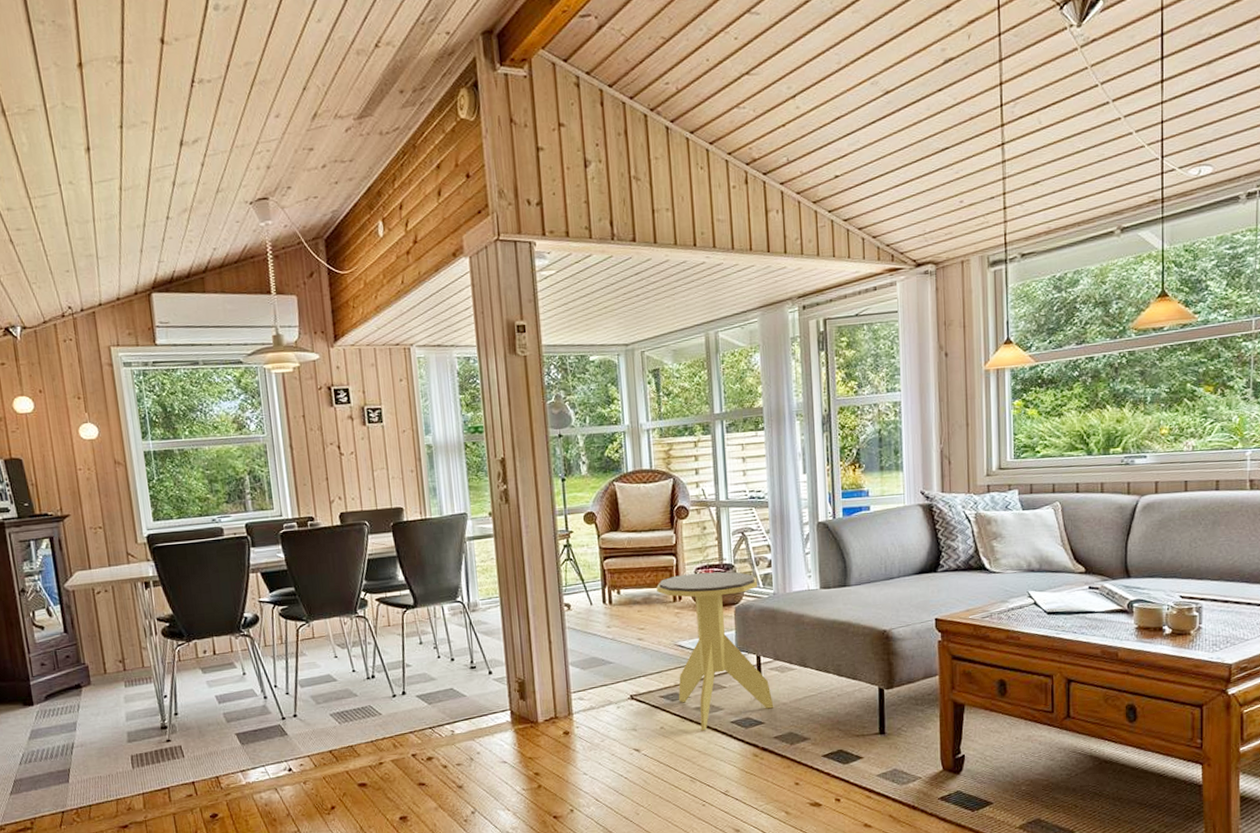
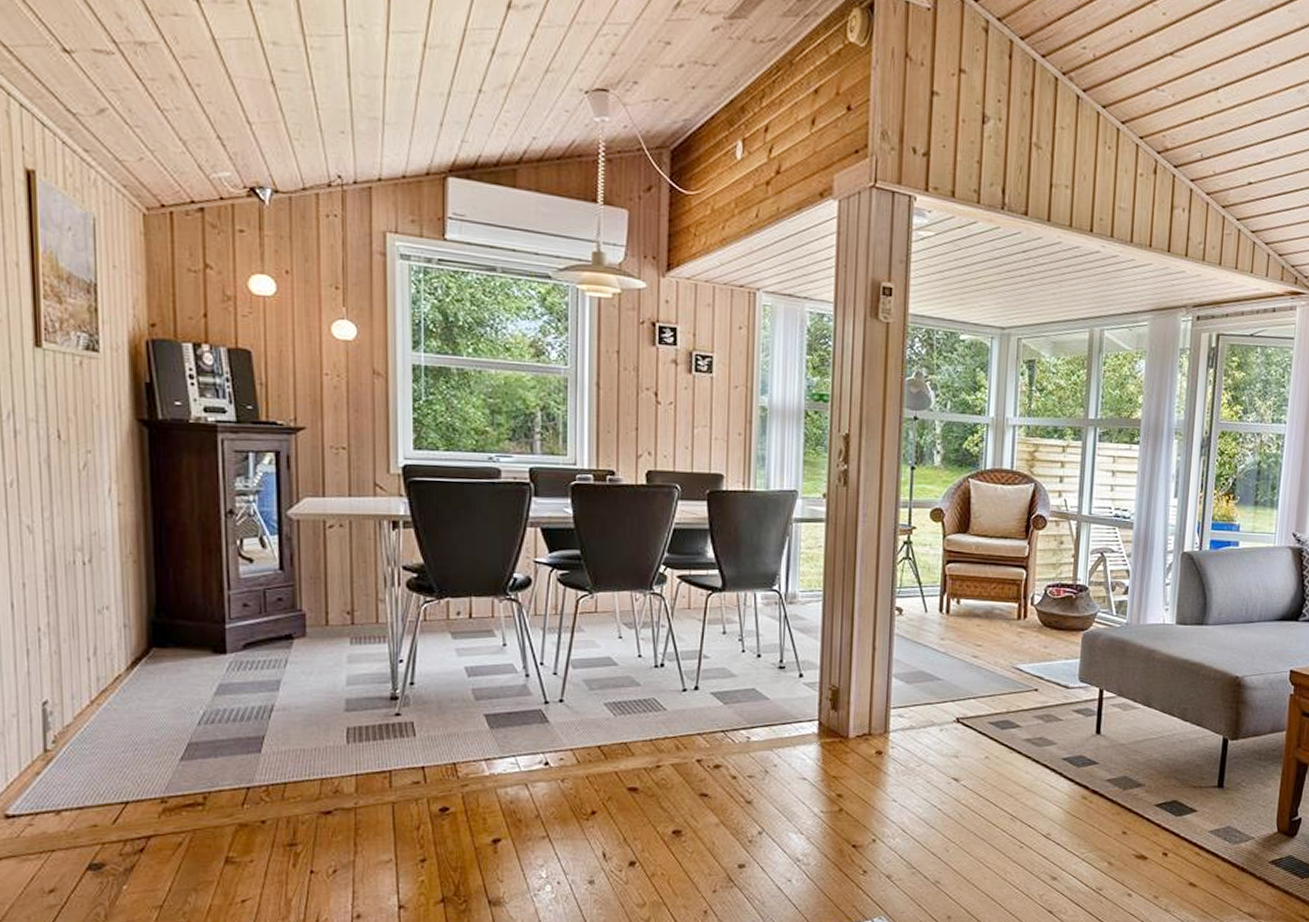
side table: present [656,571,774,731] -> none [1001,590,1111,765]

